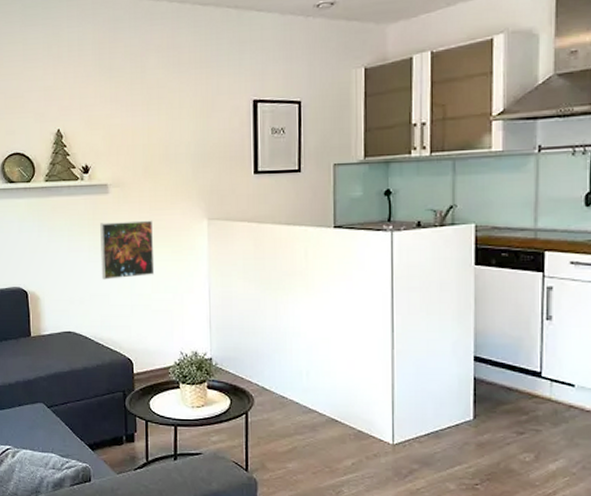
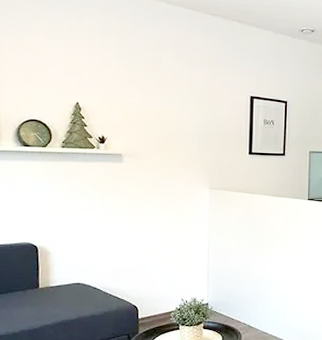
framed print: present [100,220,155,279] -> none [112,187,162,237]

